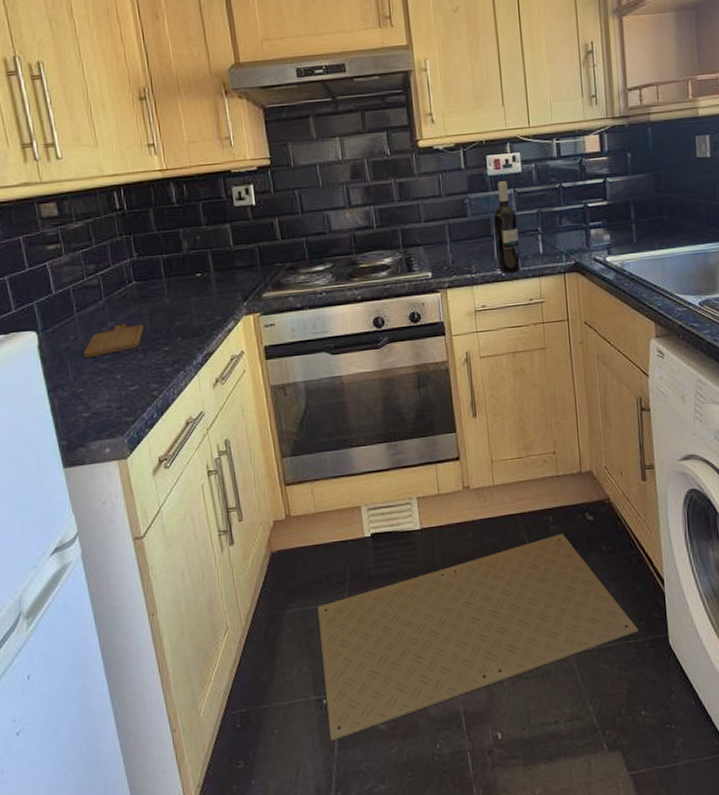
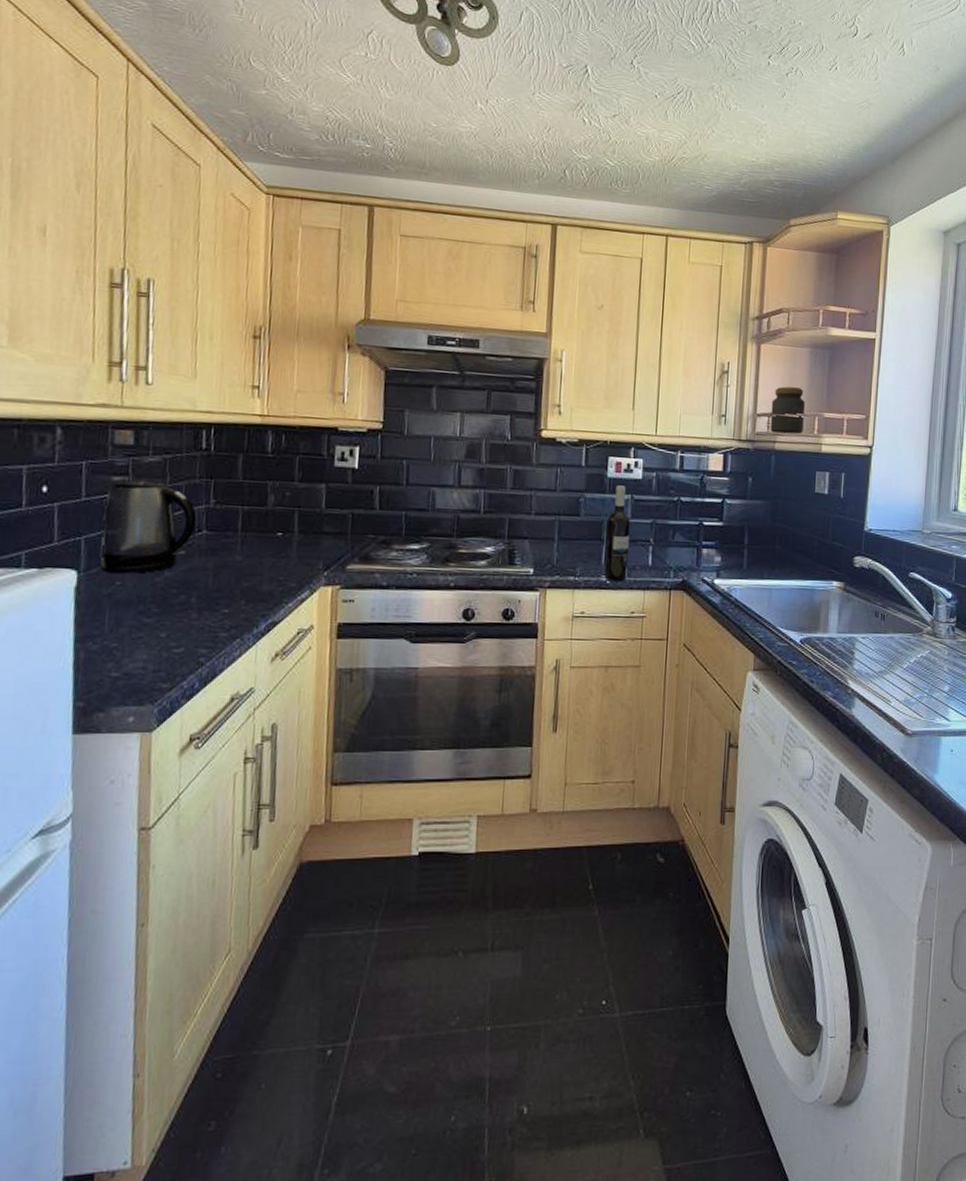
kettle: none [44,243,126,330] -> present [100,479,197,574]
chopping board: present [83,323,145,359] -> none [127,575,206,610]
bath mat: present [317,533,638,742] -> none [326,873,695,1104]
jar: none [641,54,677,105] -> present [770,386,805,435]

